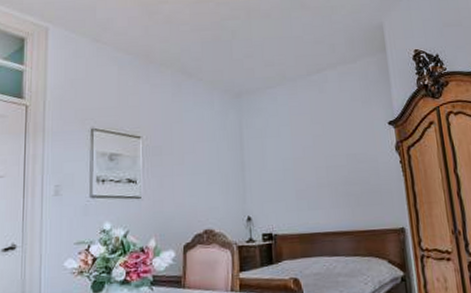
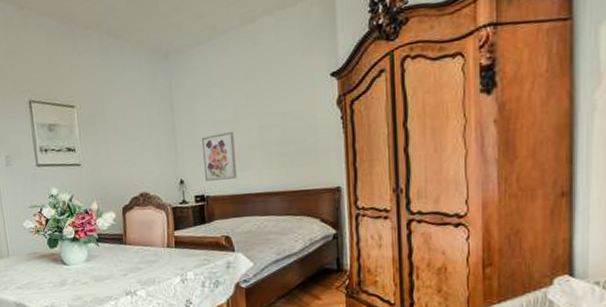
wall art: none [270,170,306,219] -> present [201,132,237,181]

